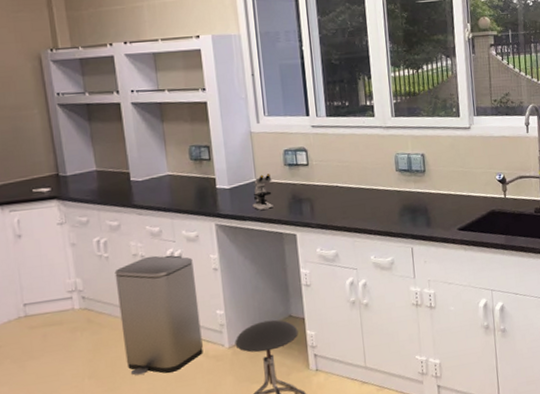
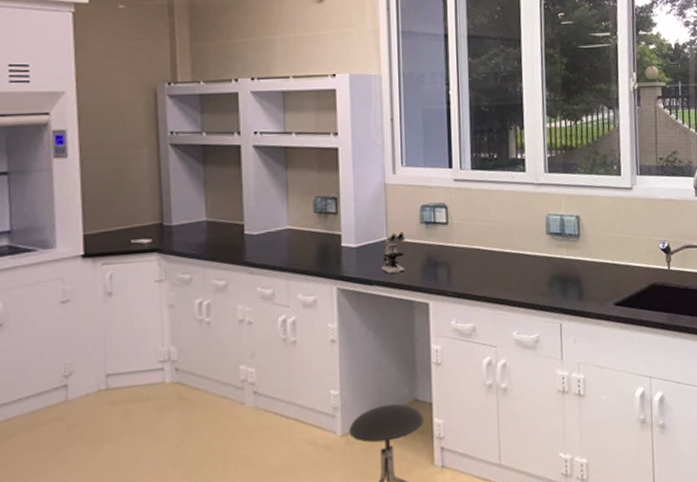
pedal bin: present [114,255,203,376] -> none [216,322,311,466]

